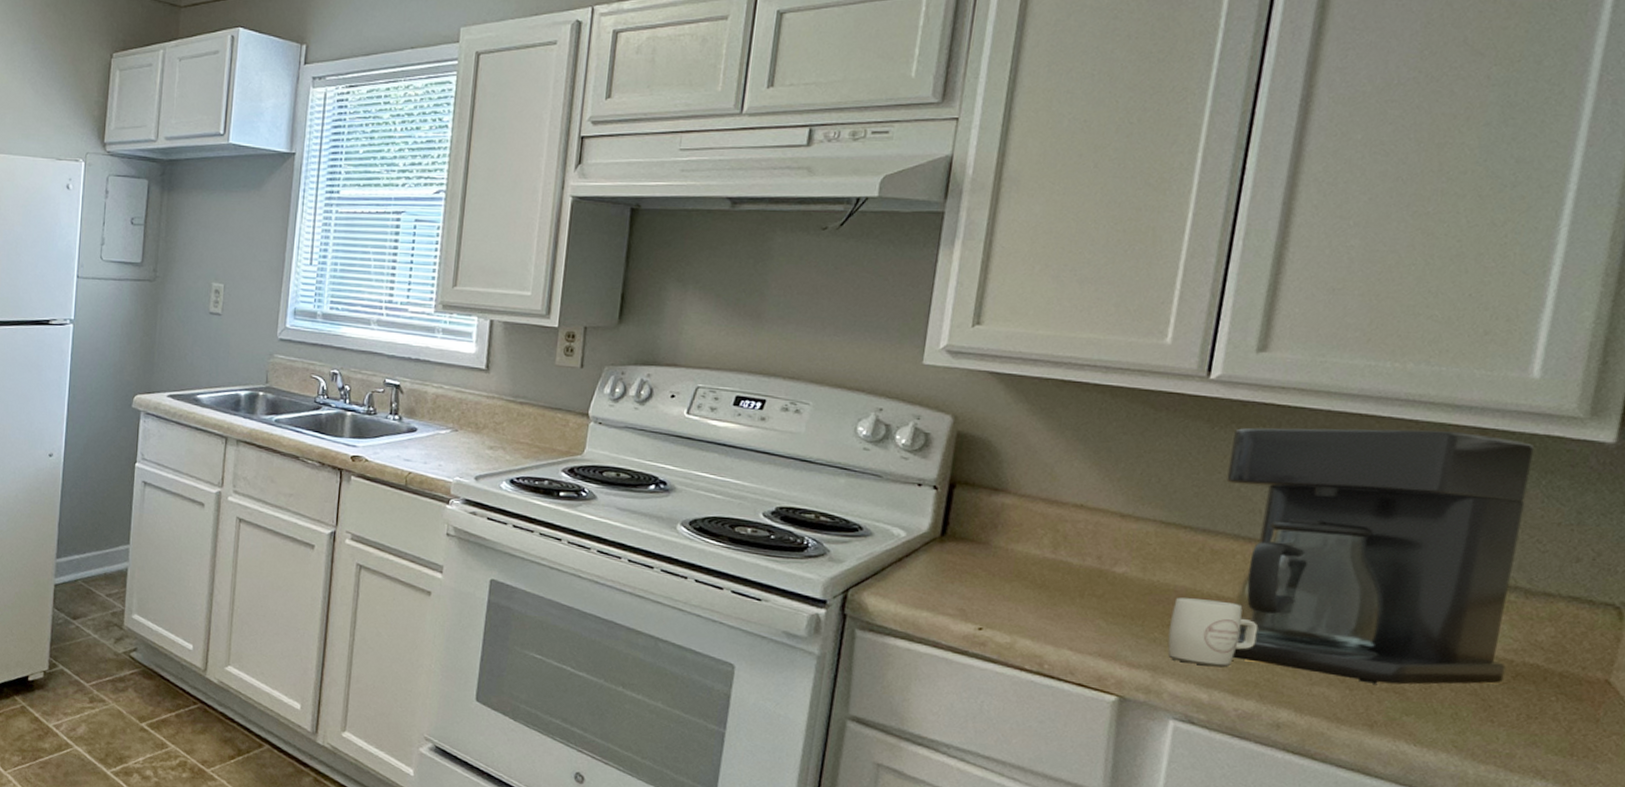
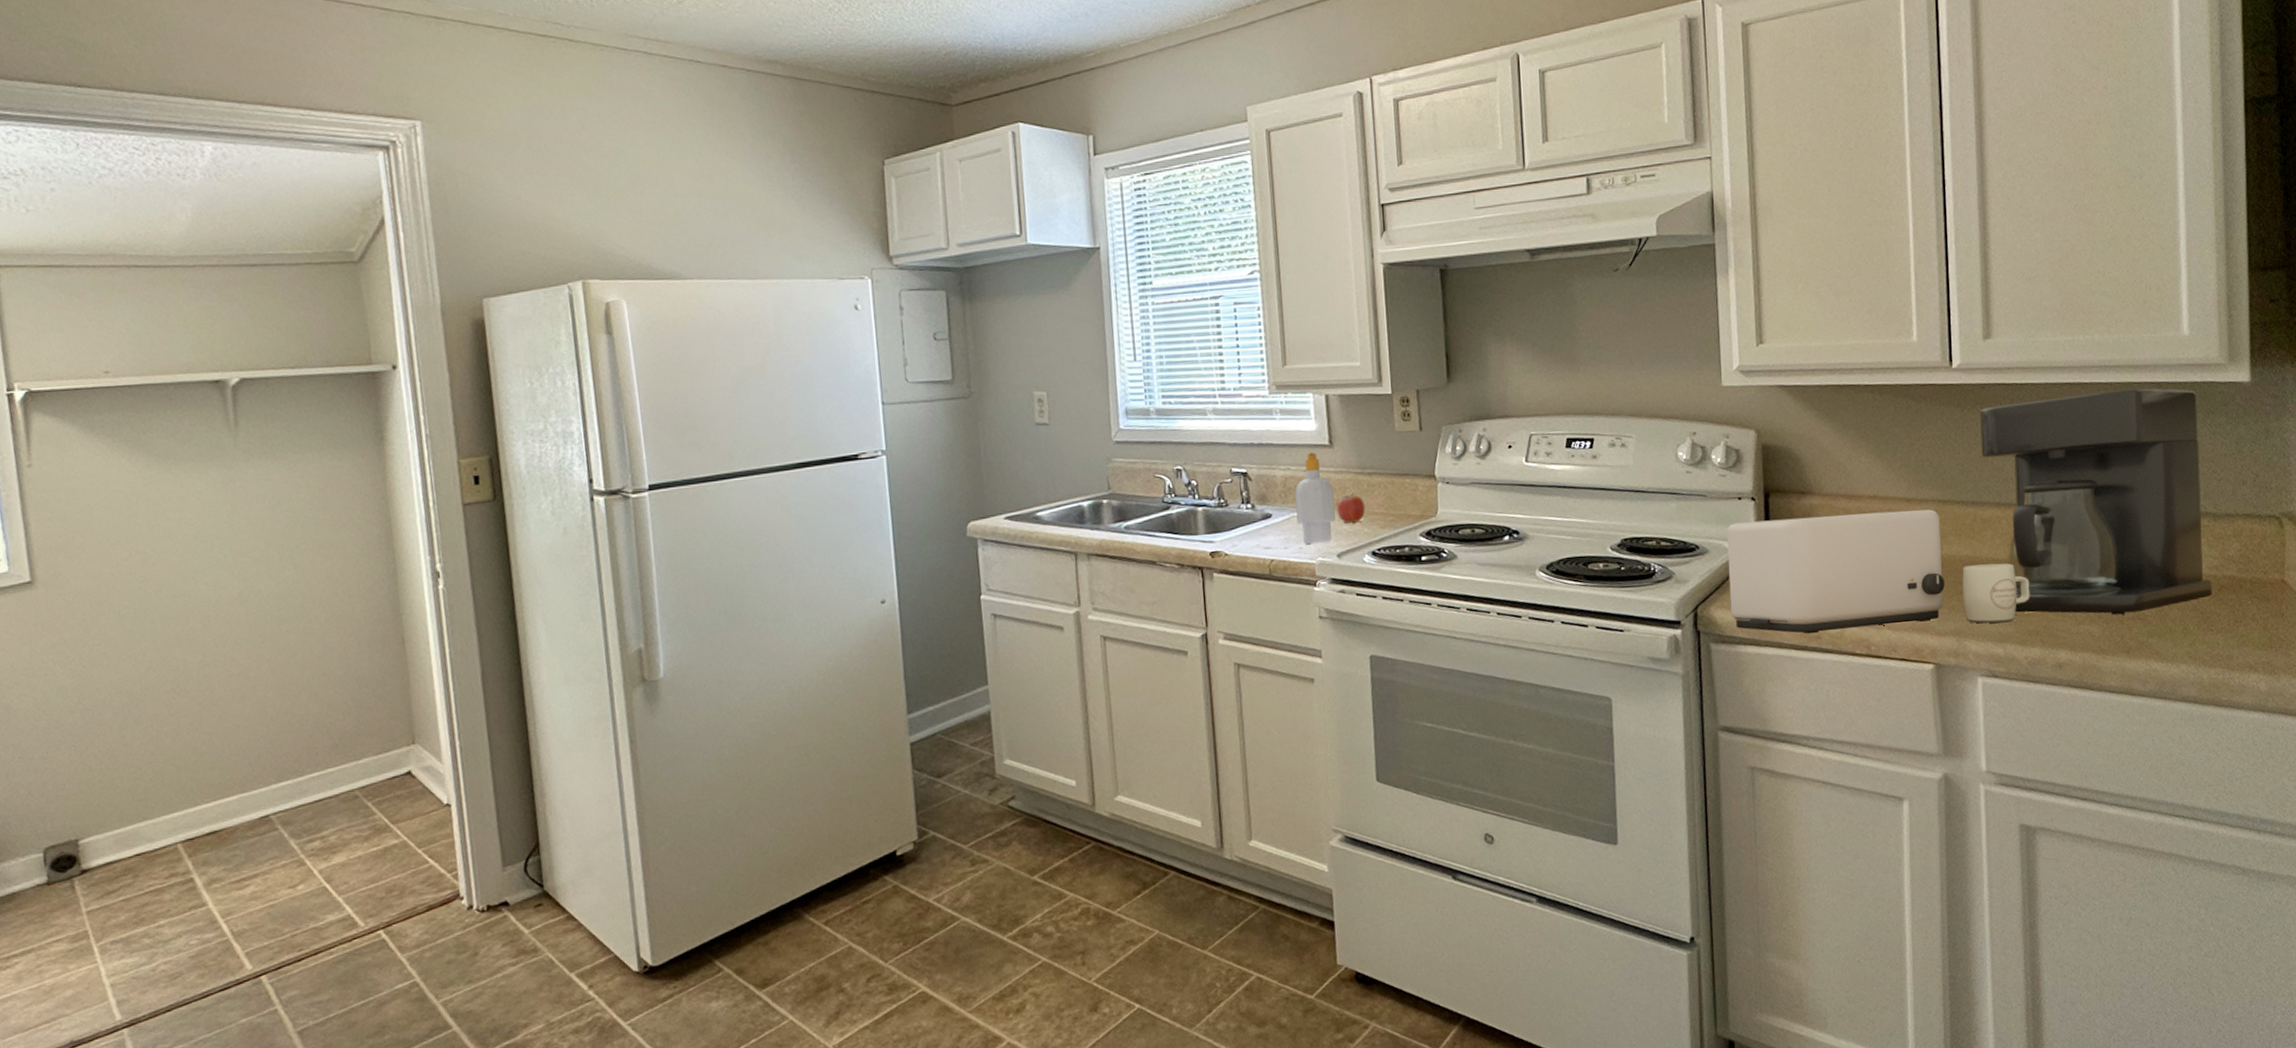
soap bottle: none [441,374,483,465] -> present [1295,452,1336,544]
fruit: none [482,419,512,449] -> present [1336,492,1366,523]
toaster: none [885,509,1159,650] -> present [1726,509,1945,634]

